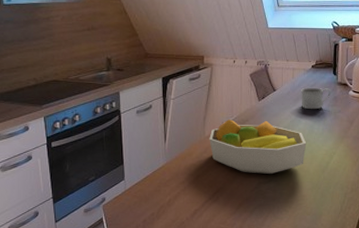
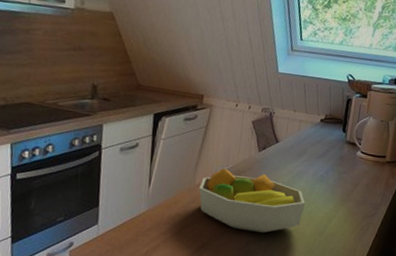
mug: present [301,87,330,110] -> none [304,142,337,168]

